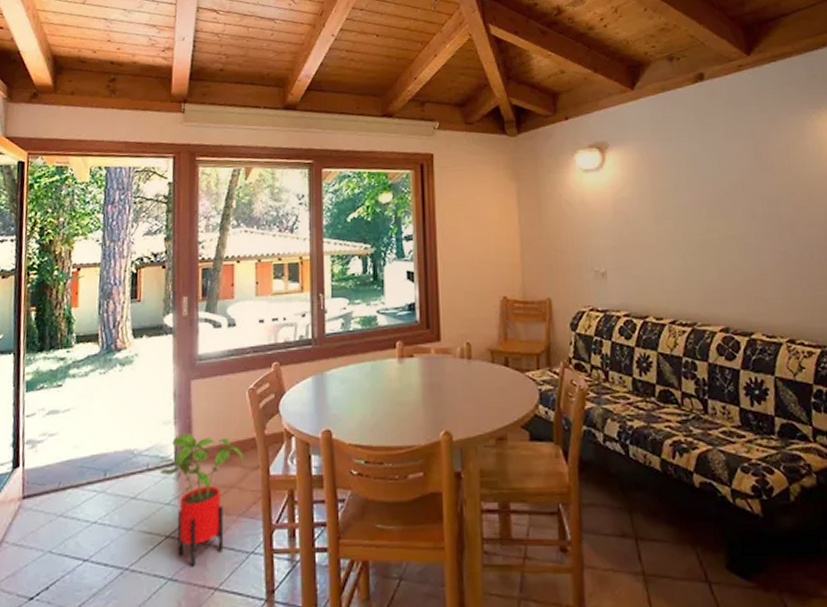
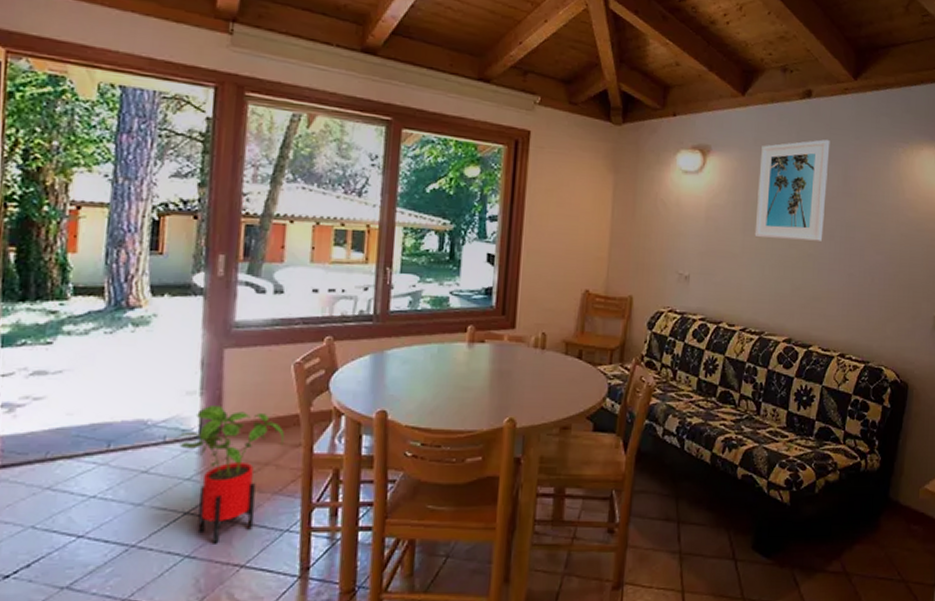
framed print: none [660,118,744,226] -> present [754,139,830,241]

